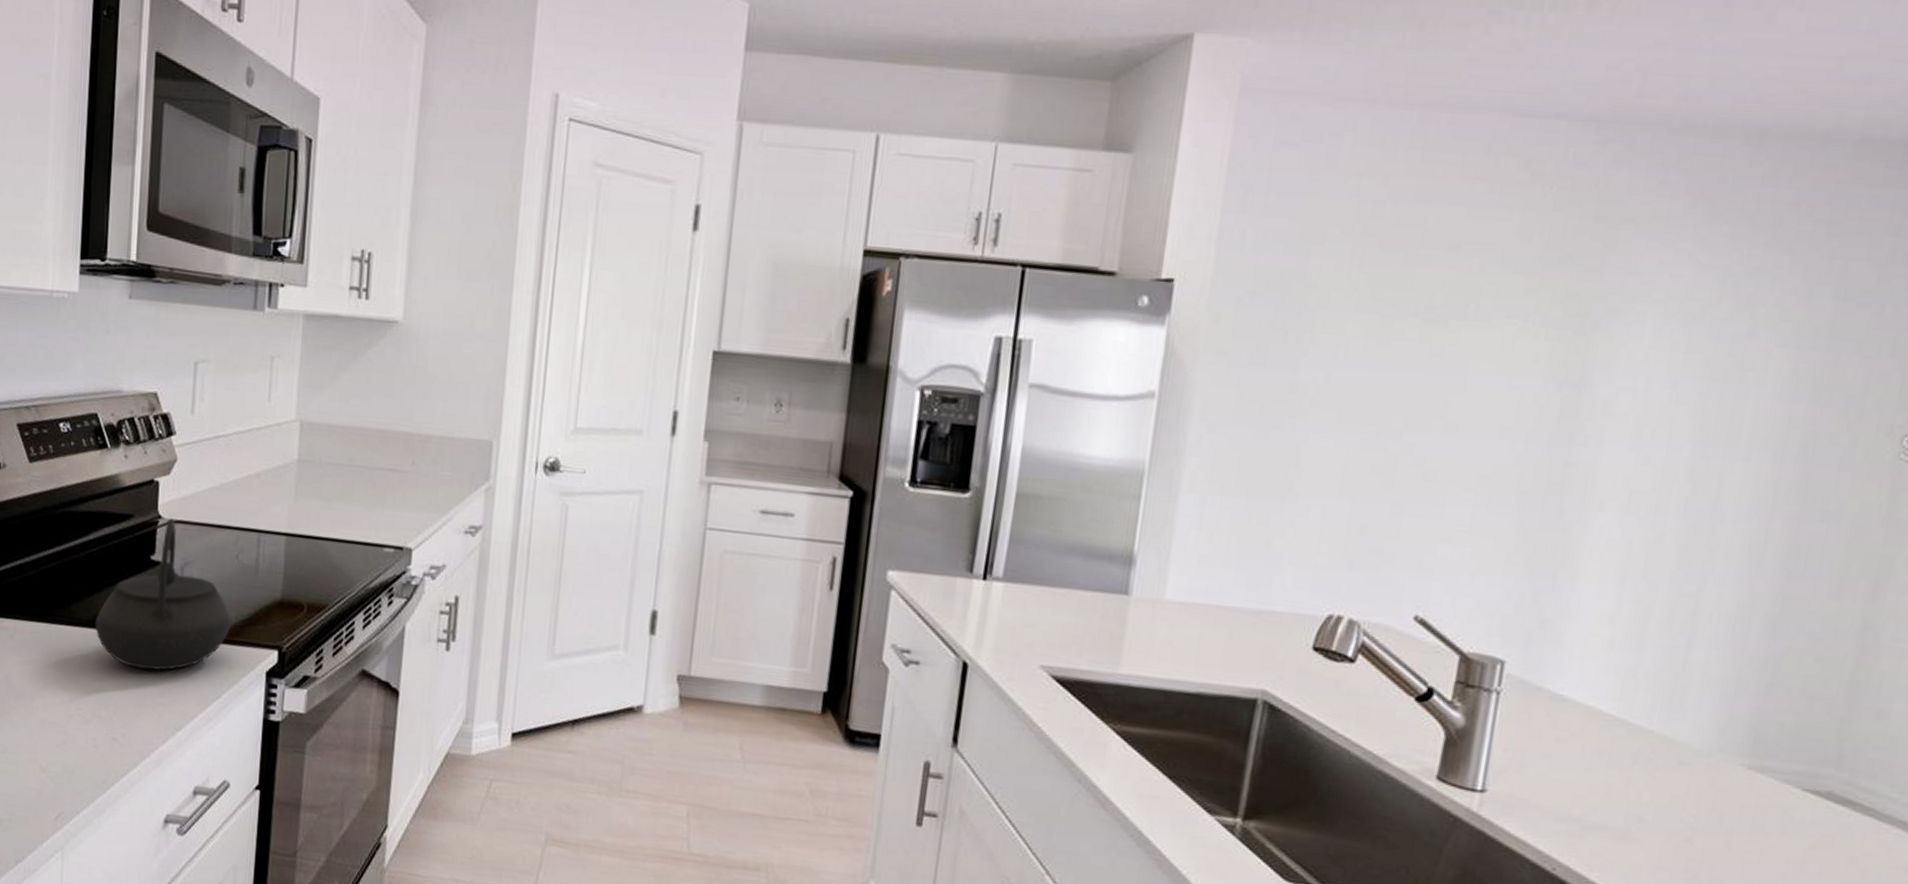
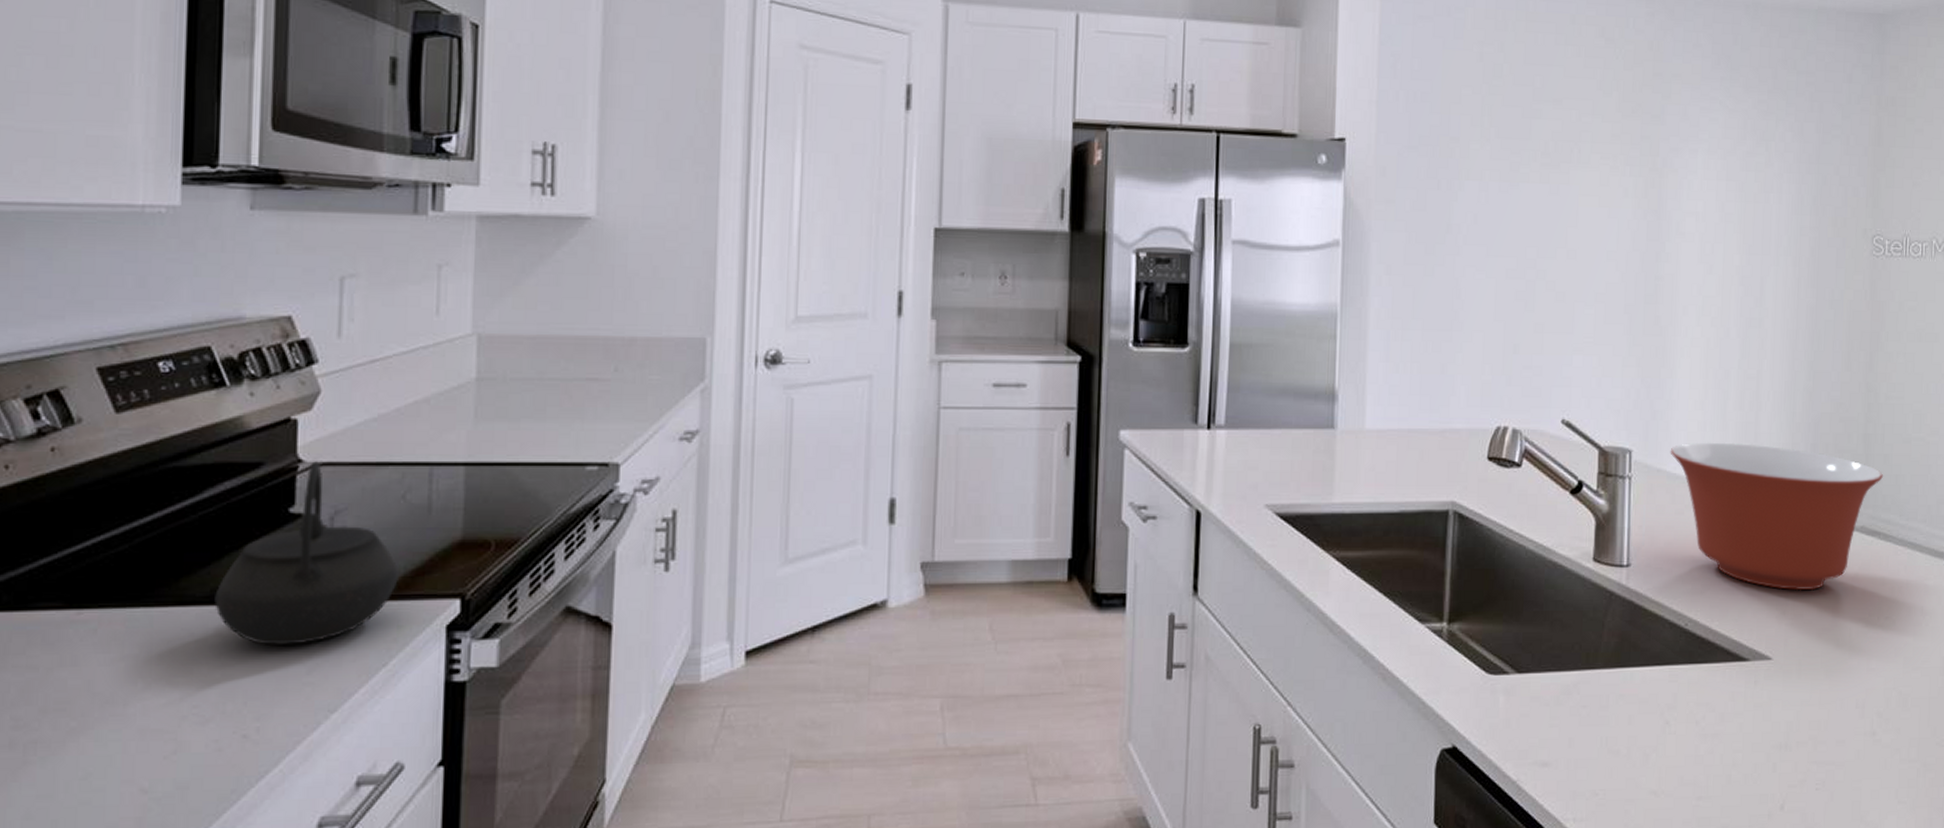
mixing bowl: none [1557,662,1872,858] -> present [1670,442,1883,591]

